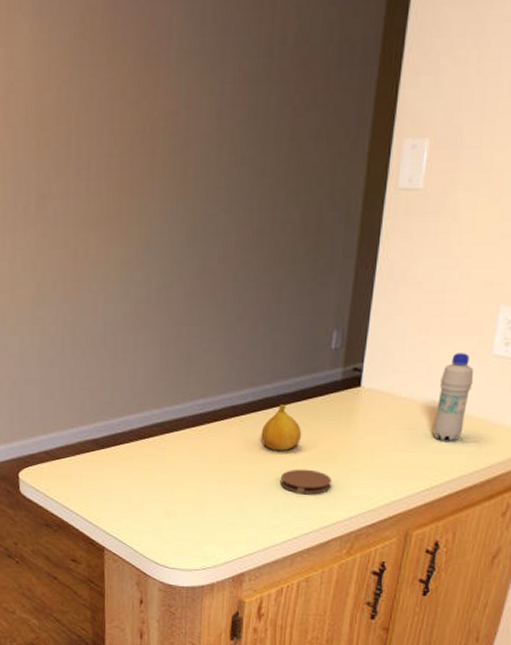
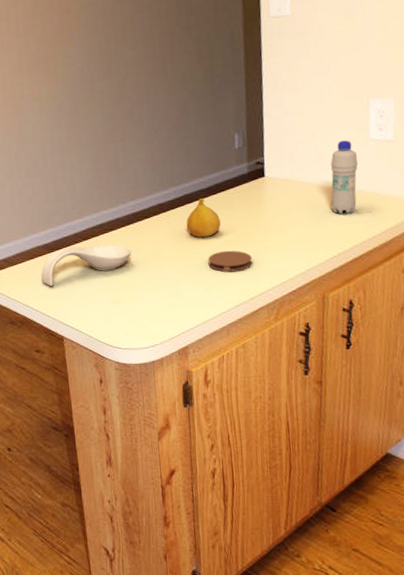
spoon rest: none [86,446,193,488] -> present [41,244,132,286]

